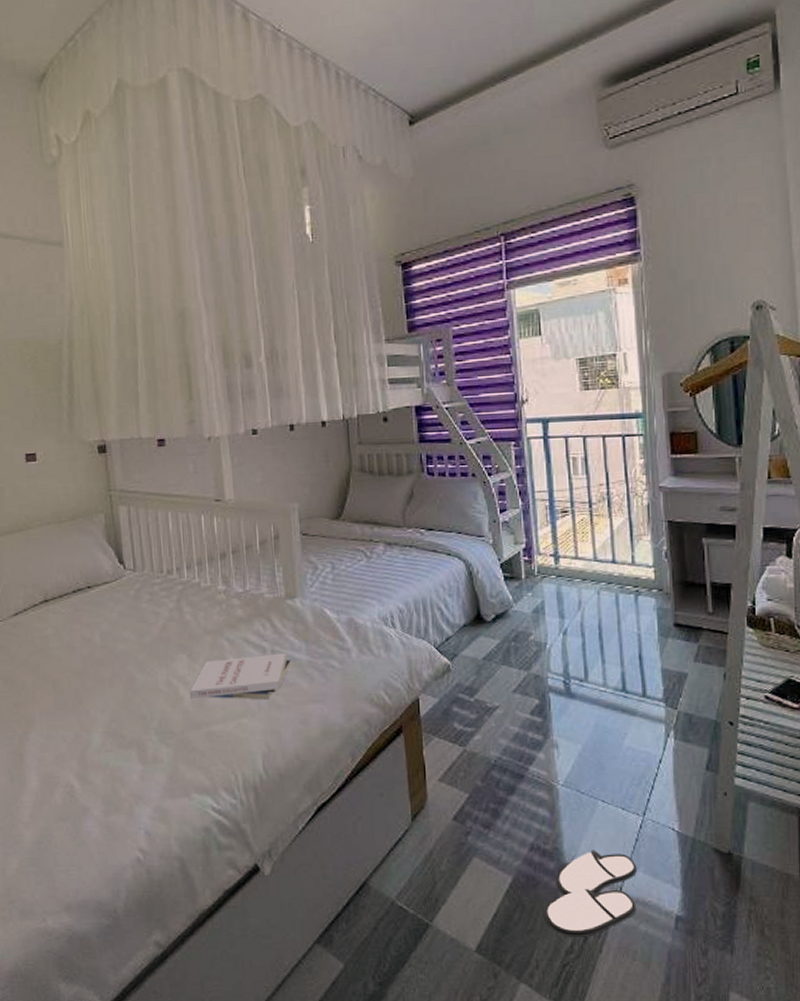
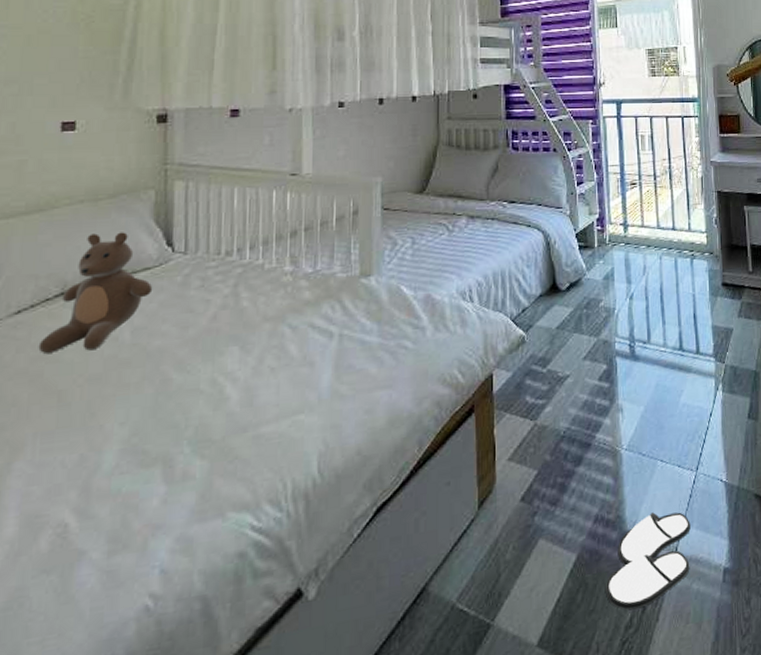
teddy bear: none [34,550,113,650] -> present [38,232,153,355]
books: present [190,653,292,700] -> none [238,336,361,398]

